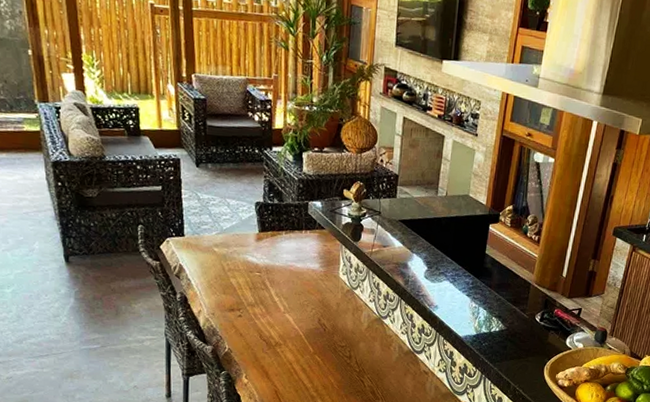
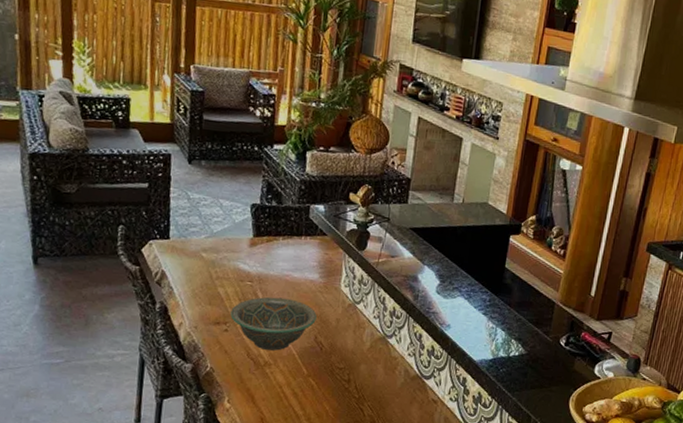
decorative bowl: none [243,285,319,333] -> present [230,296,317,351]

